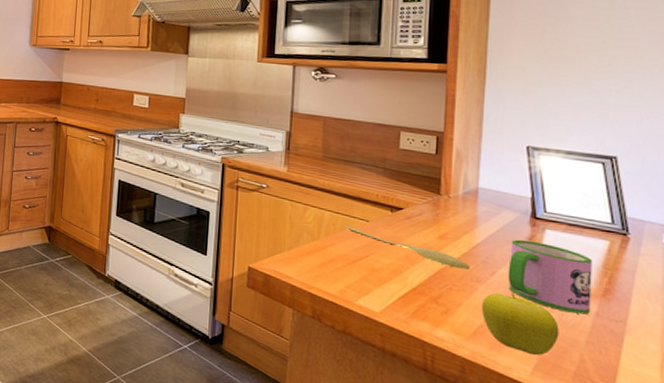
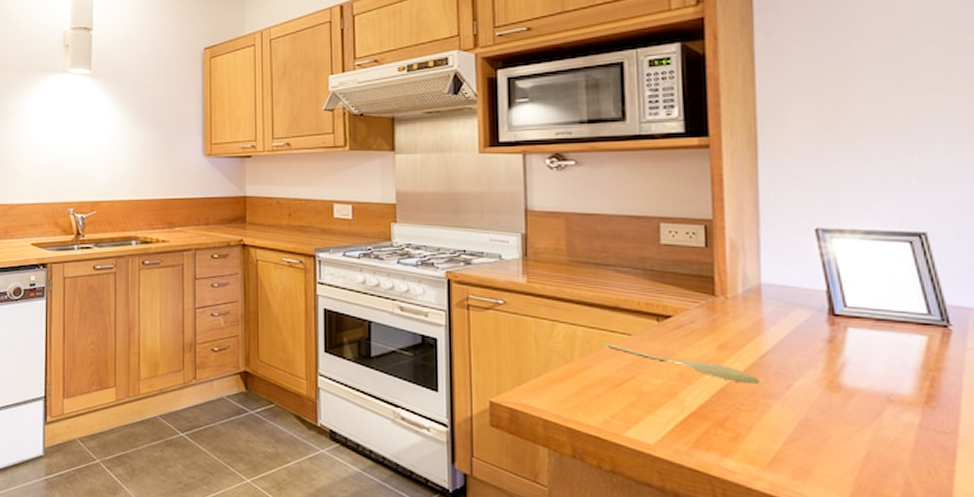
fruit: present [481,292,559,356] -> none [778,409,876,483]
mug: present [508,239,593,315] -> none [806,342,912,428]

